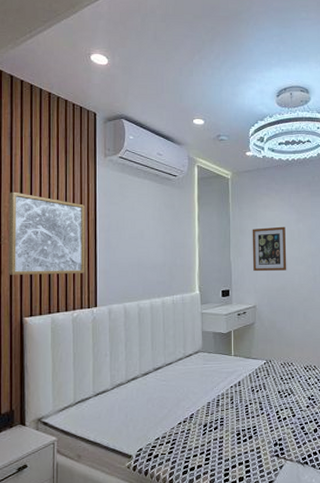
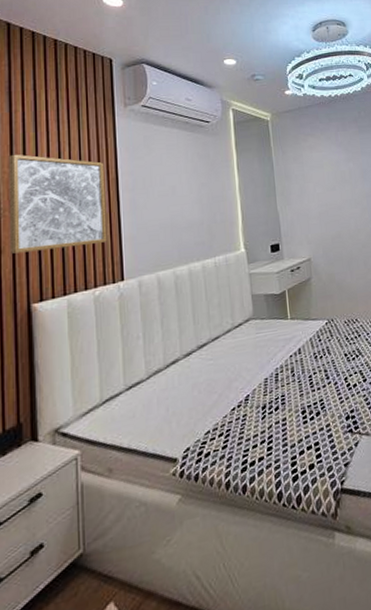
wall art: present [252,226,287,272] -> none [298,167,341,221]

